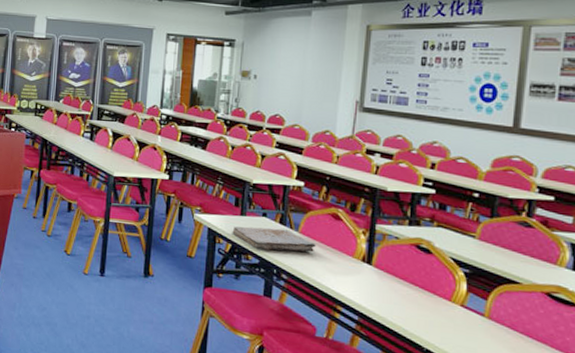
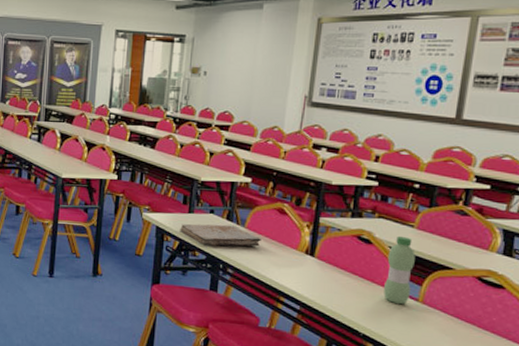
water bottle: none [447,246,479,319] -> present [384,235,416,305]

